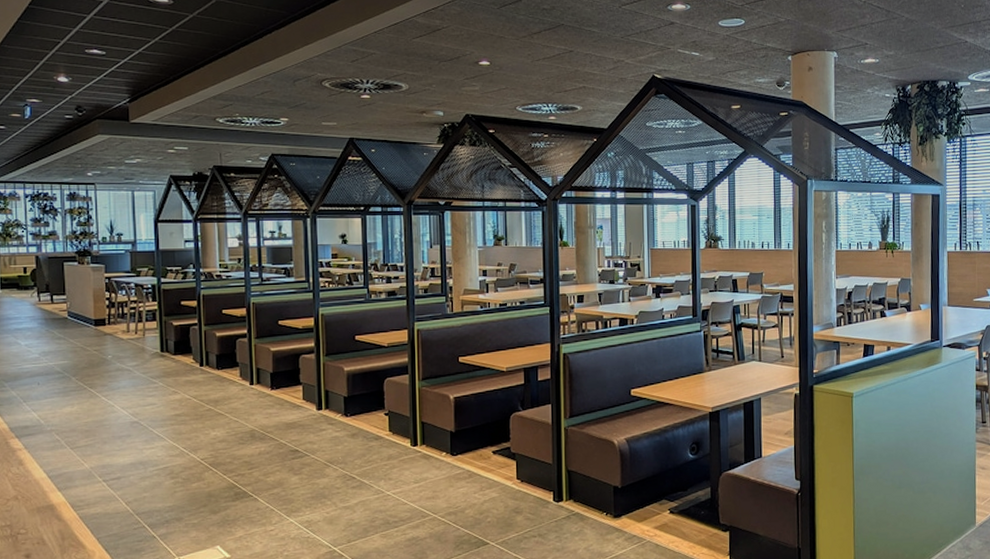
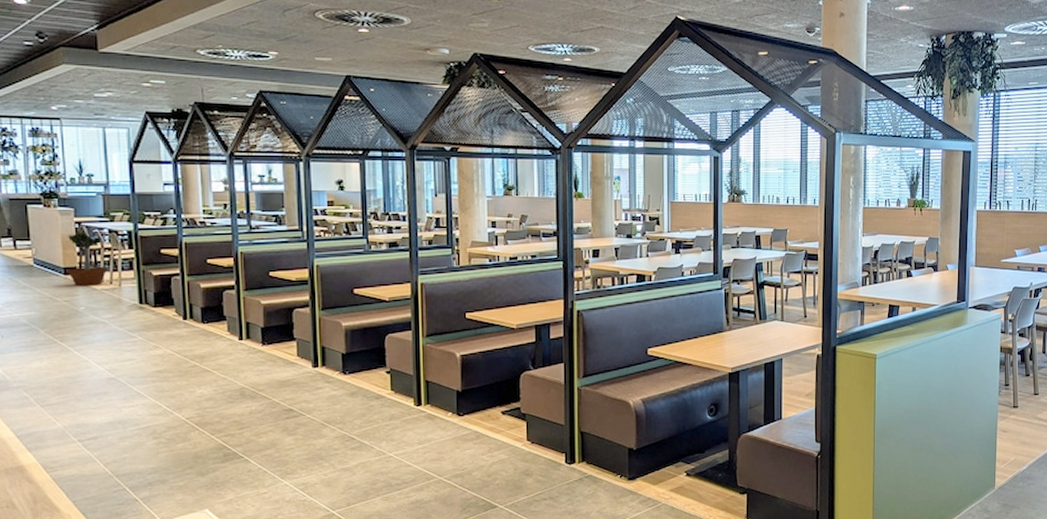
potted tree: none [96,283,134,337] -> present [66,229,108,287]

